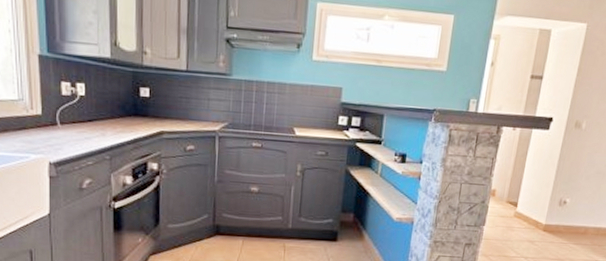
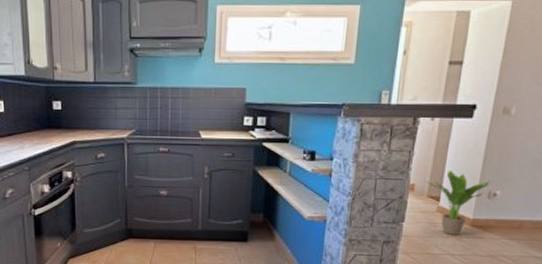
potted plant: none [505,177,562,239] -> present [425,170,491,235]

